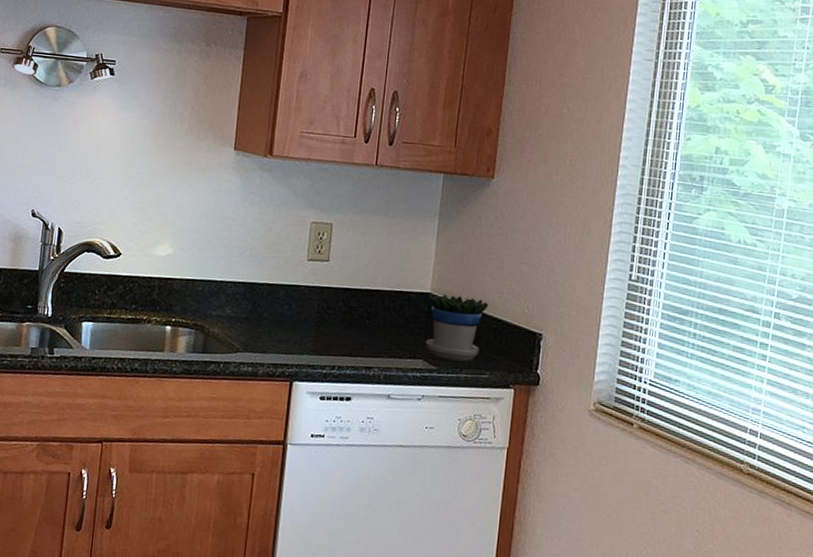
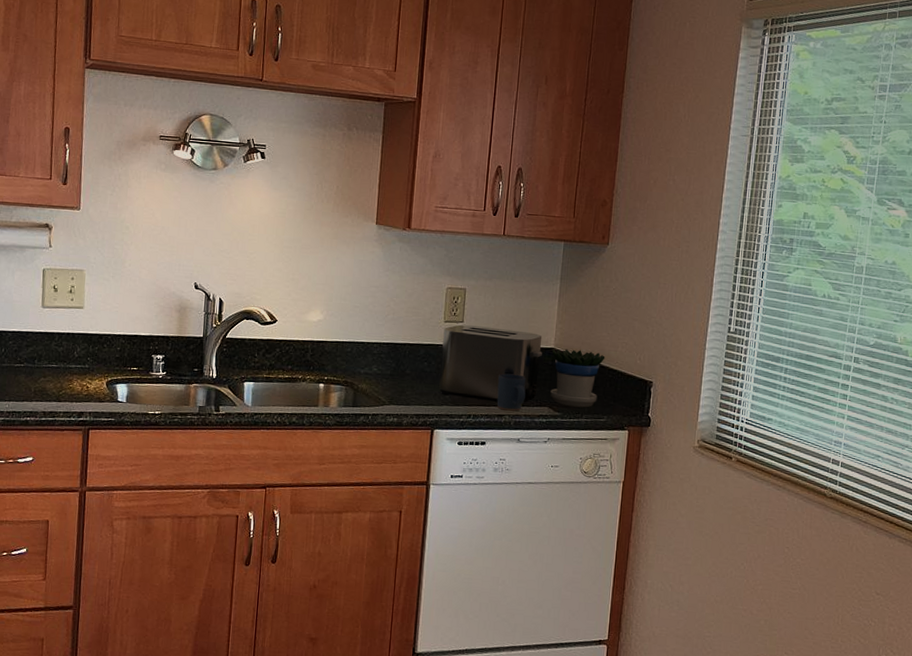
toaster: none [299,264,418,354] -> present [438,325,542,403]
mug: none [365,320,398,364] -> present [497,373,526,411]

